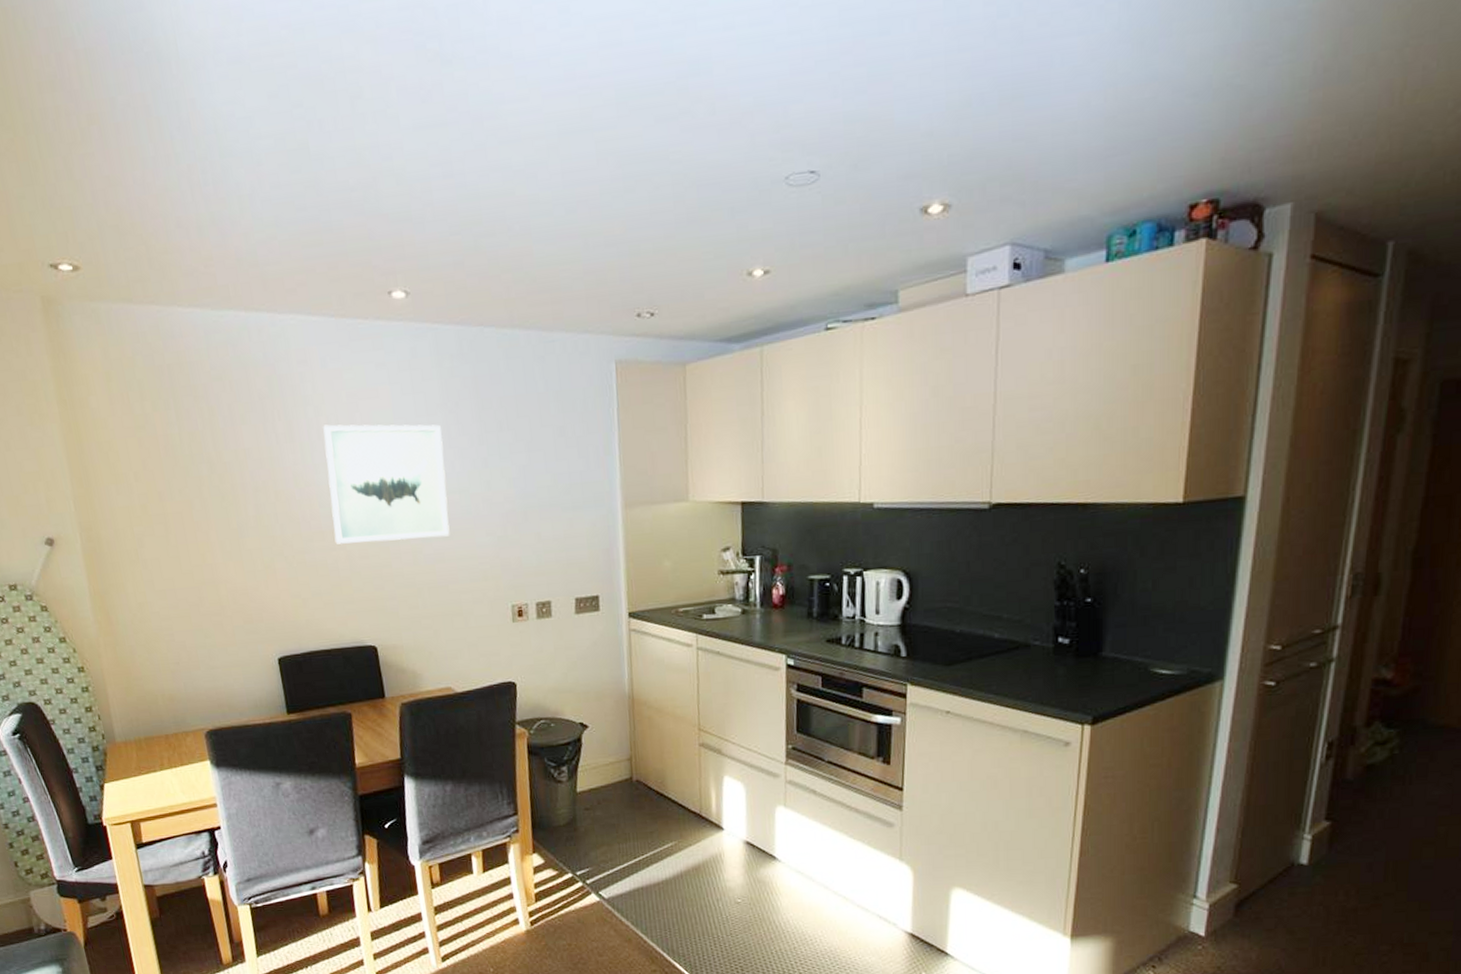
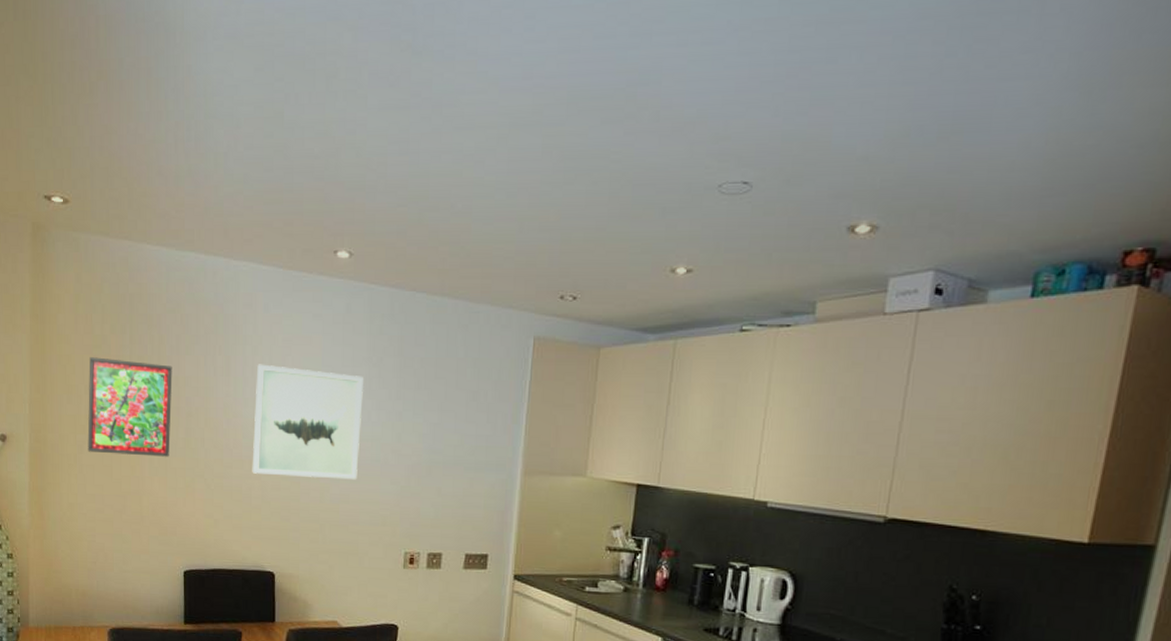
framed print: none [133,438,242,545] -> present [87,357,172,457]

